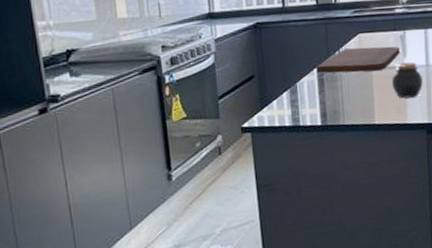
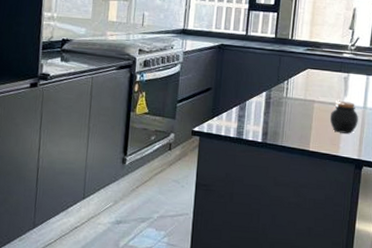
cutting board: present [316,46,400,74] -> none [265,80,342,104]

